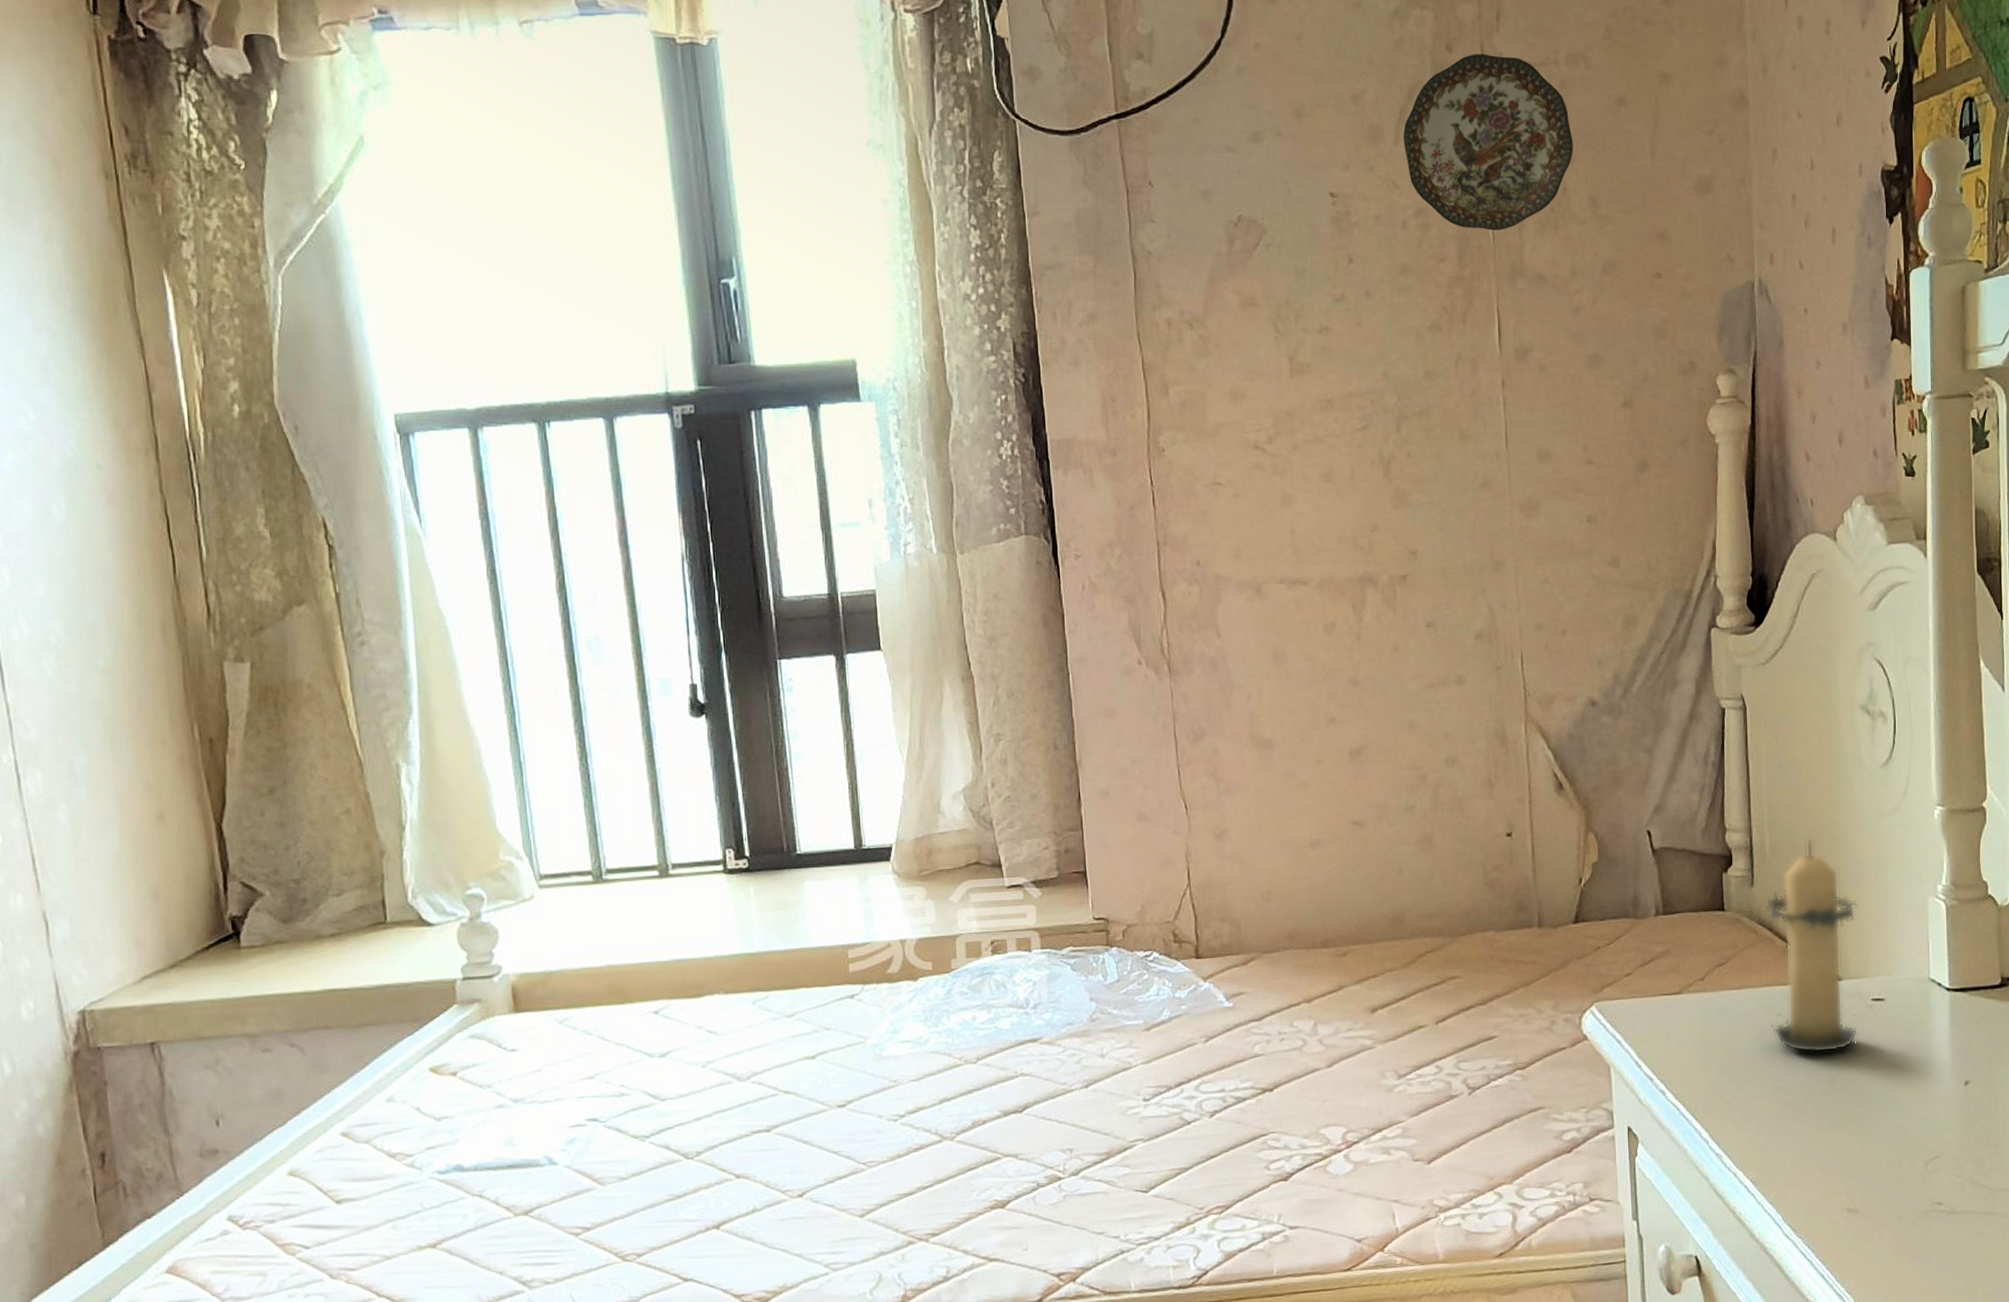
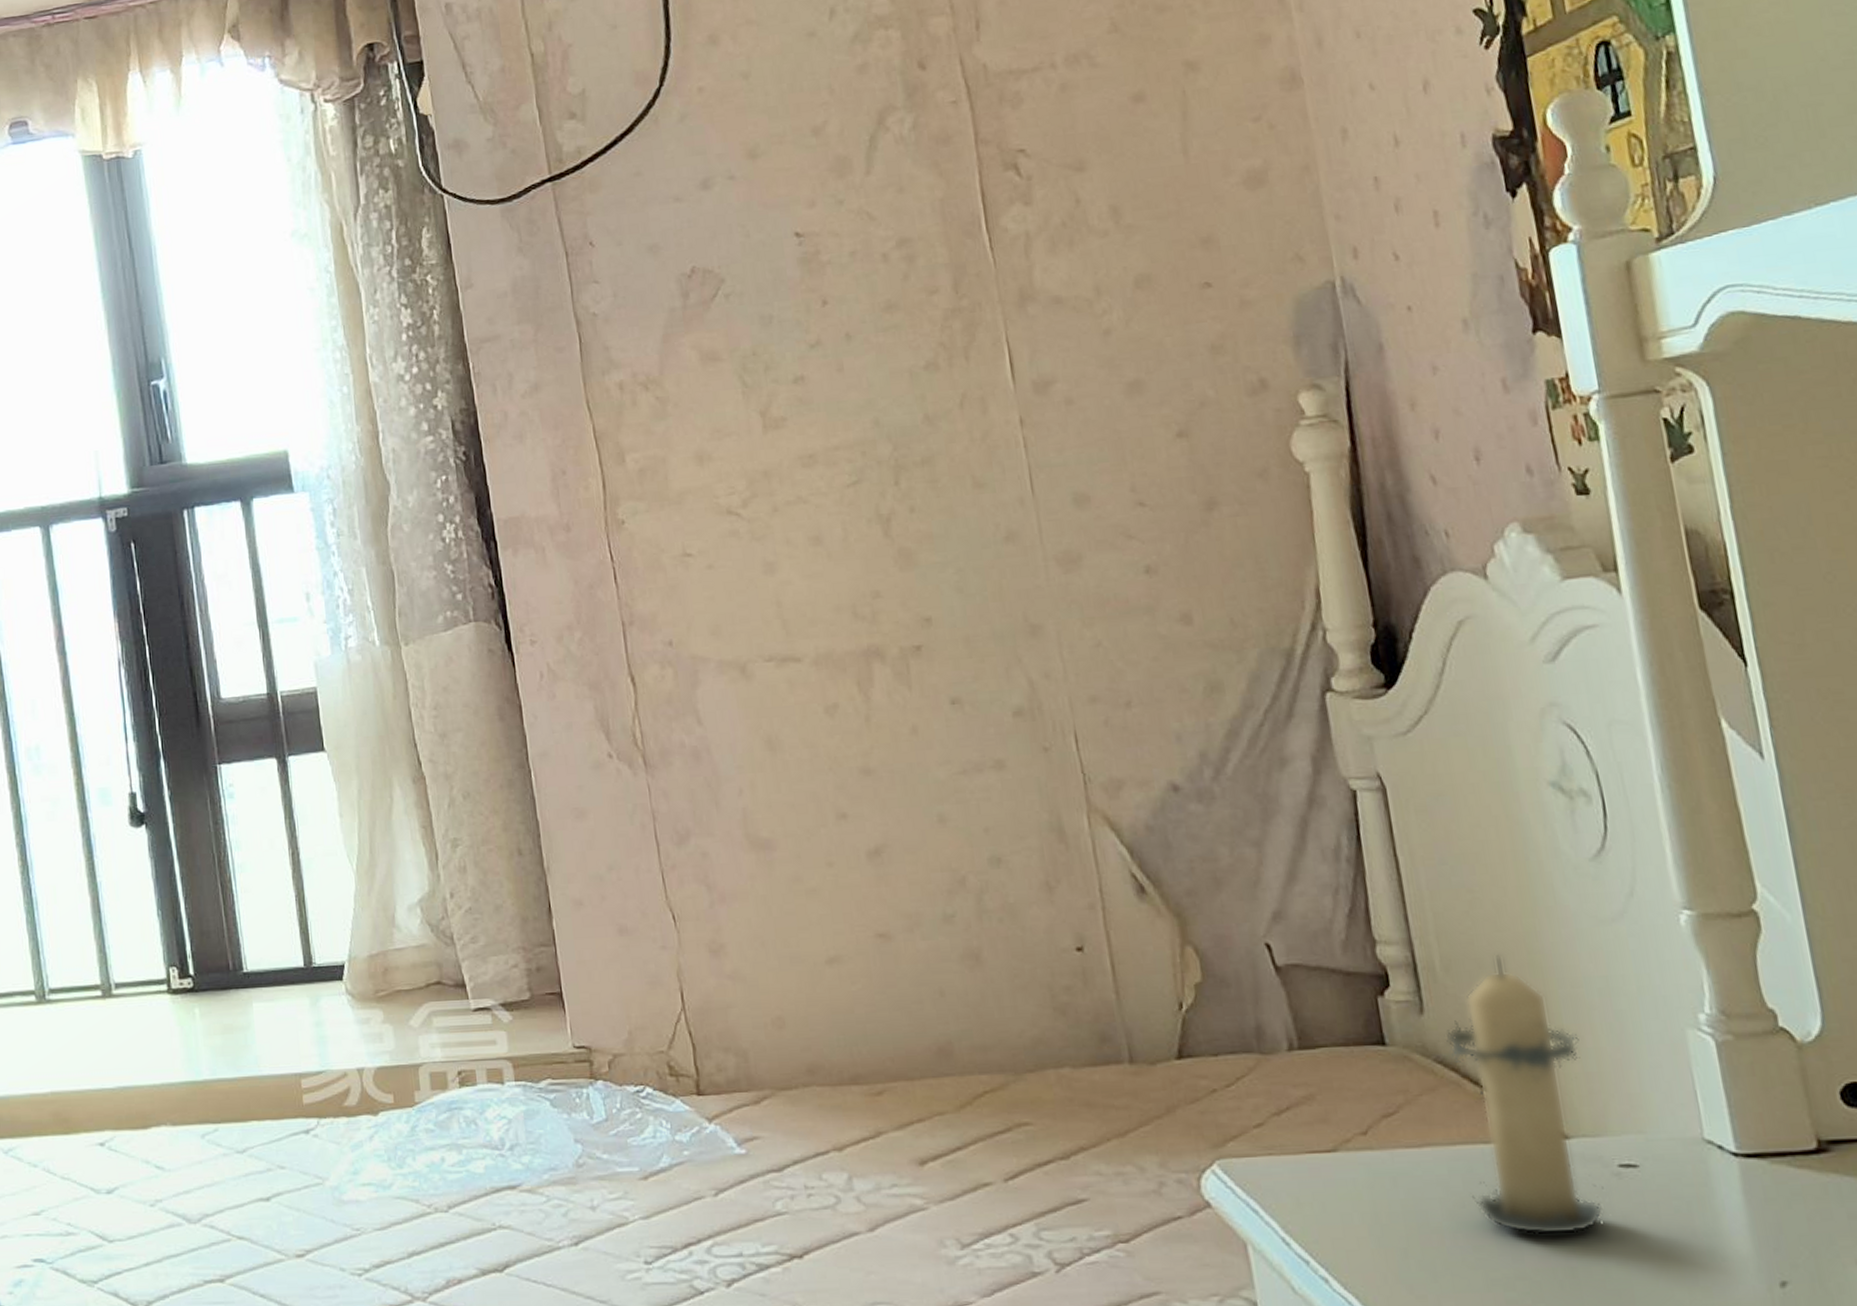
decorative plate: present [1403,54,1573,230] -> none [875,66,1084,255]

